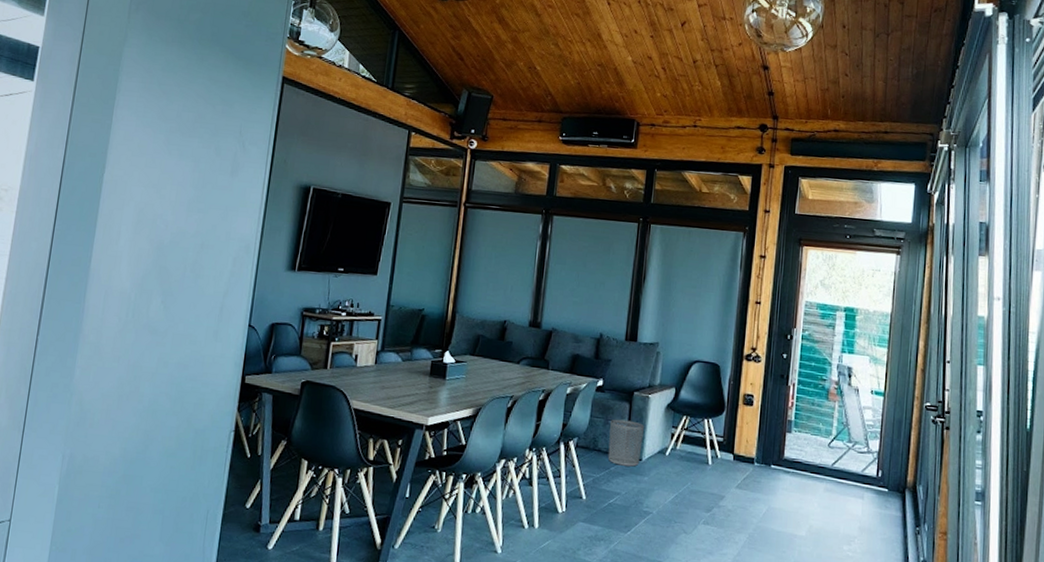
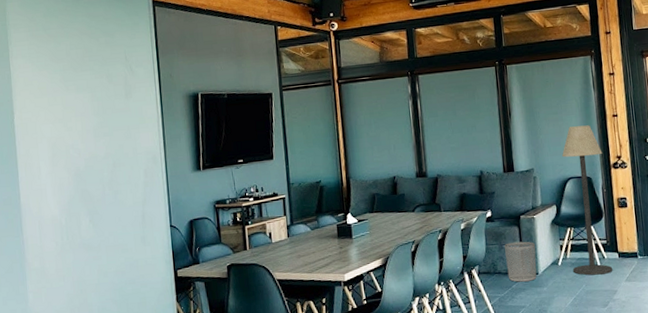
floor lamp: none [681,305,737,476] -> present [562,125,613,276]

